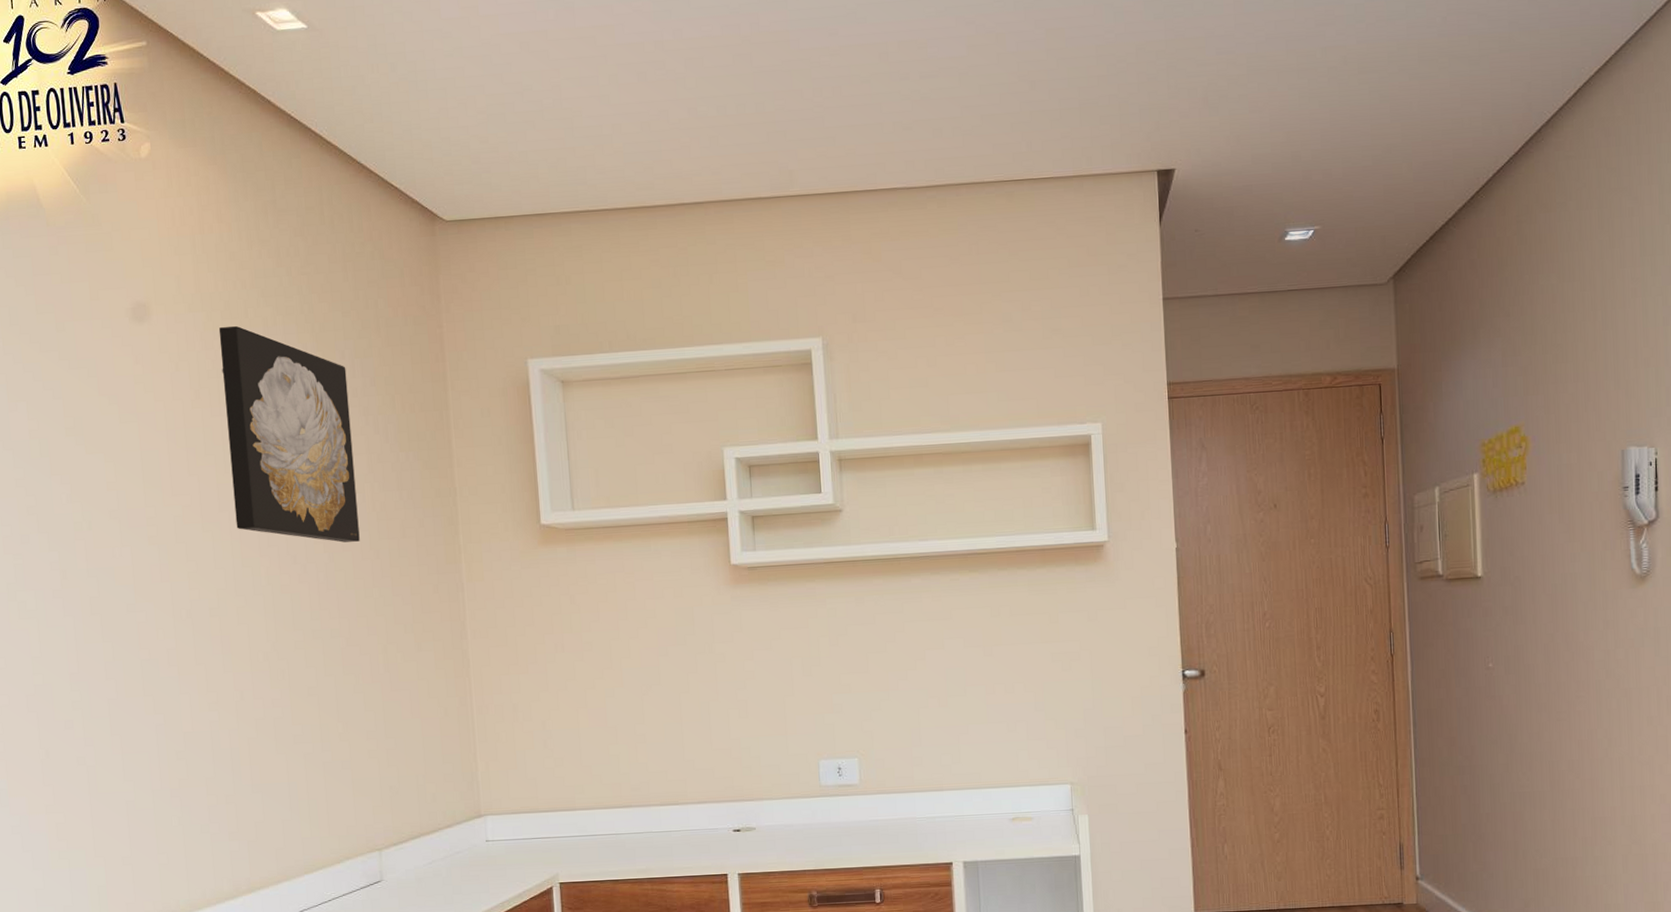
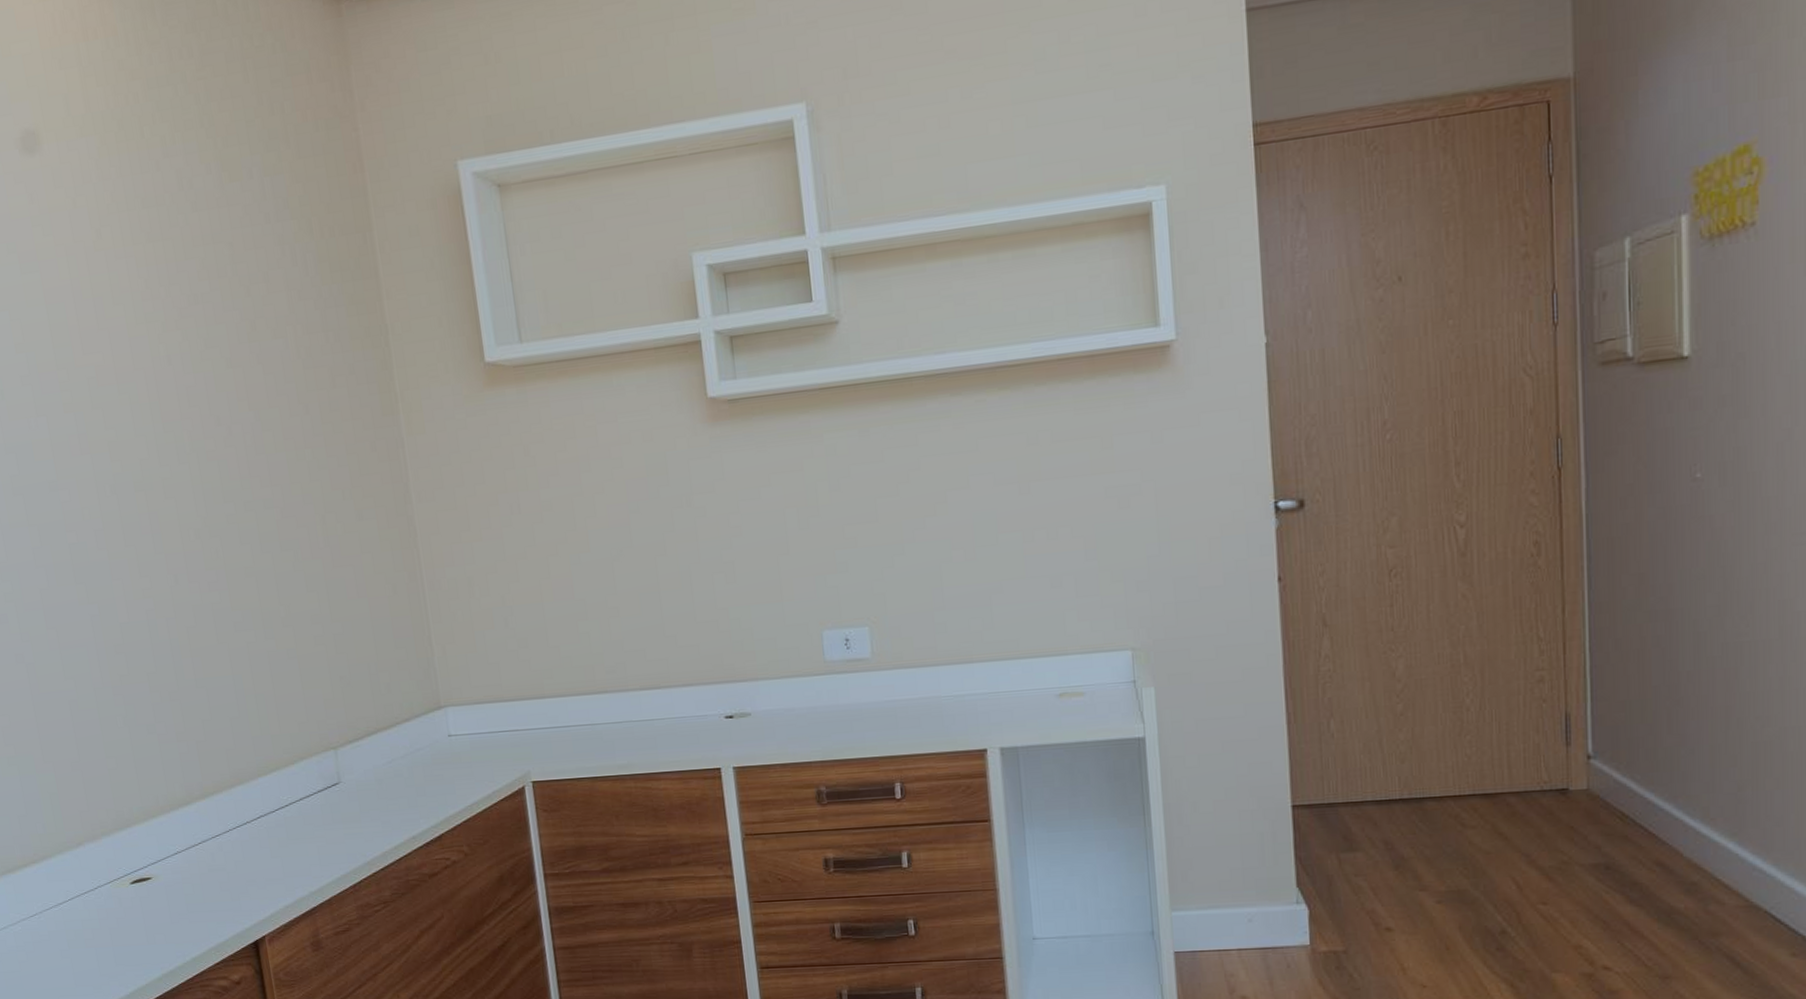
wall art: present [218,326,360,543] -> none [114,149,287,398]

